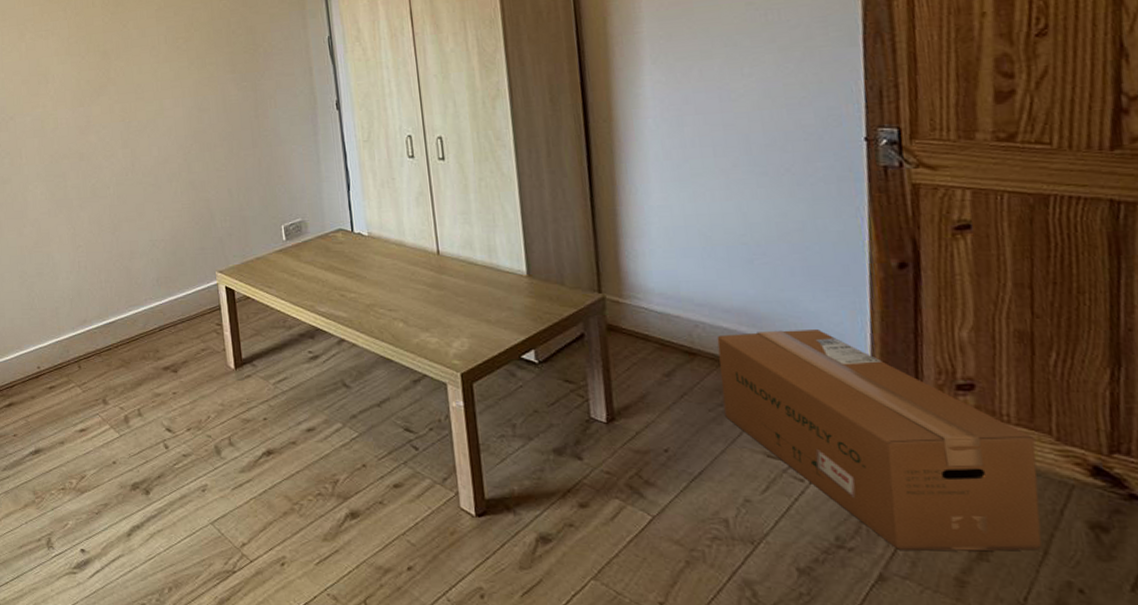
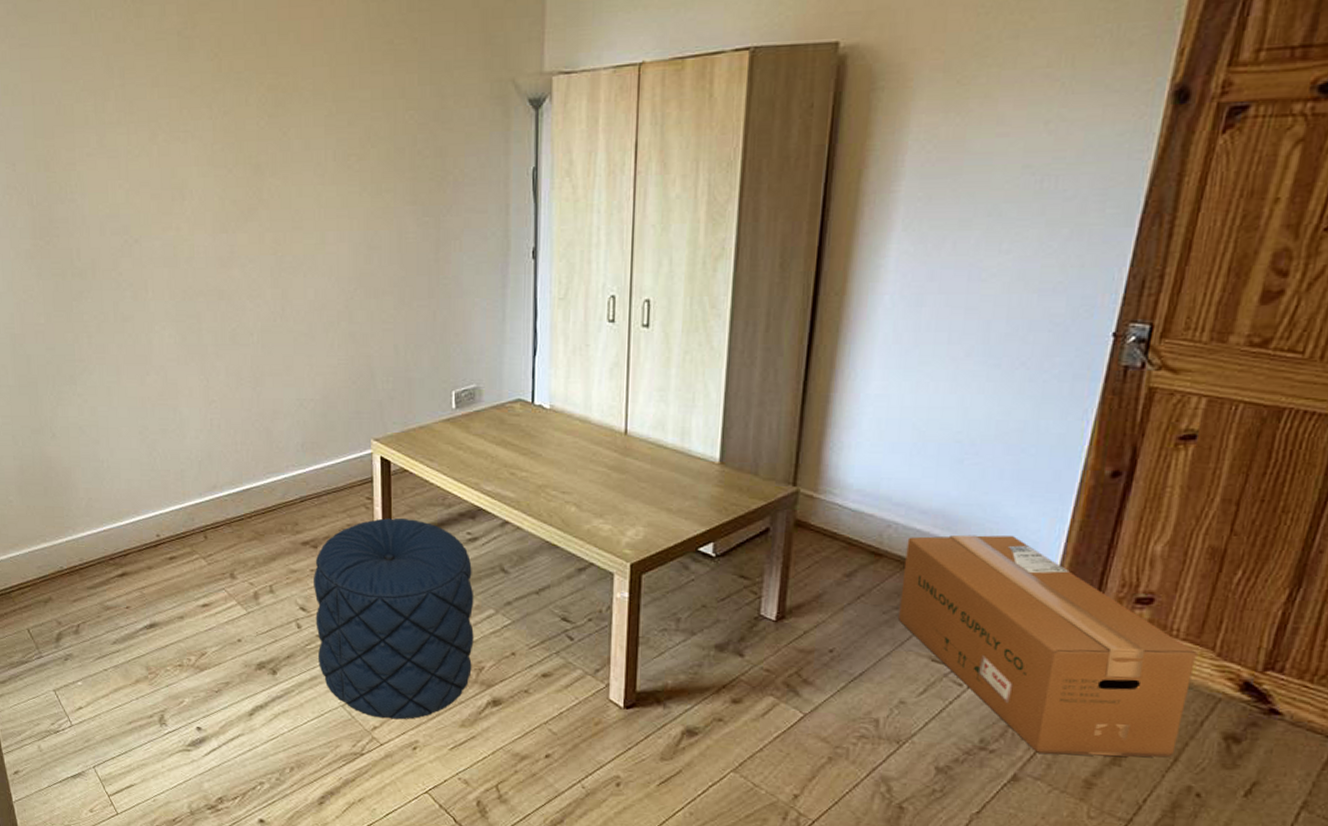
pouf: none [176,341,328,536] -> present [314,518,474,720]

